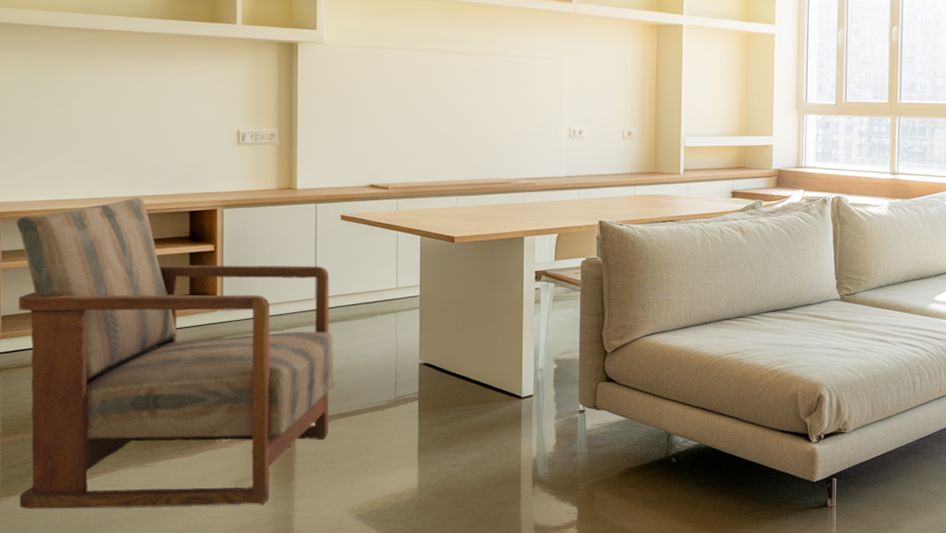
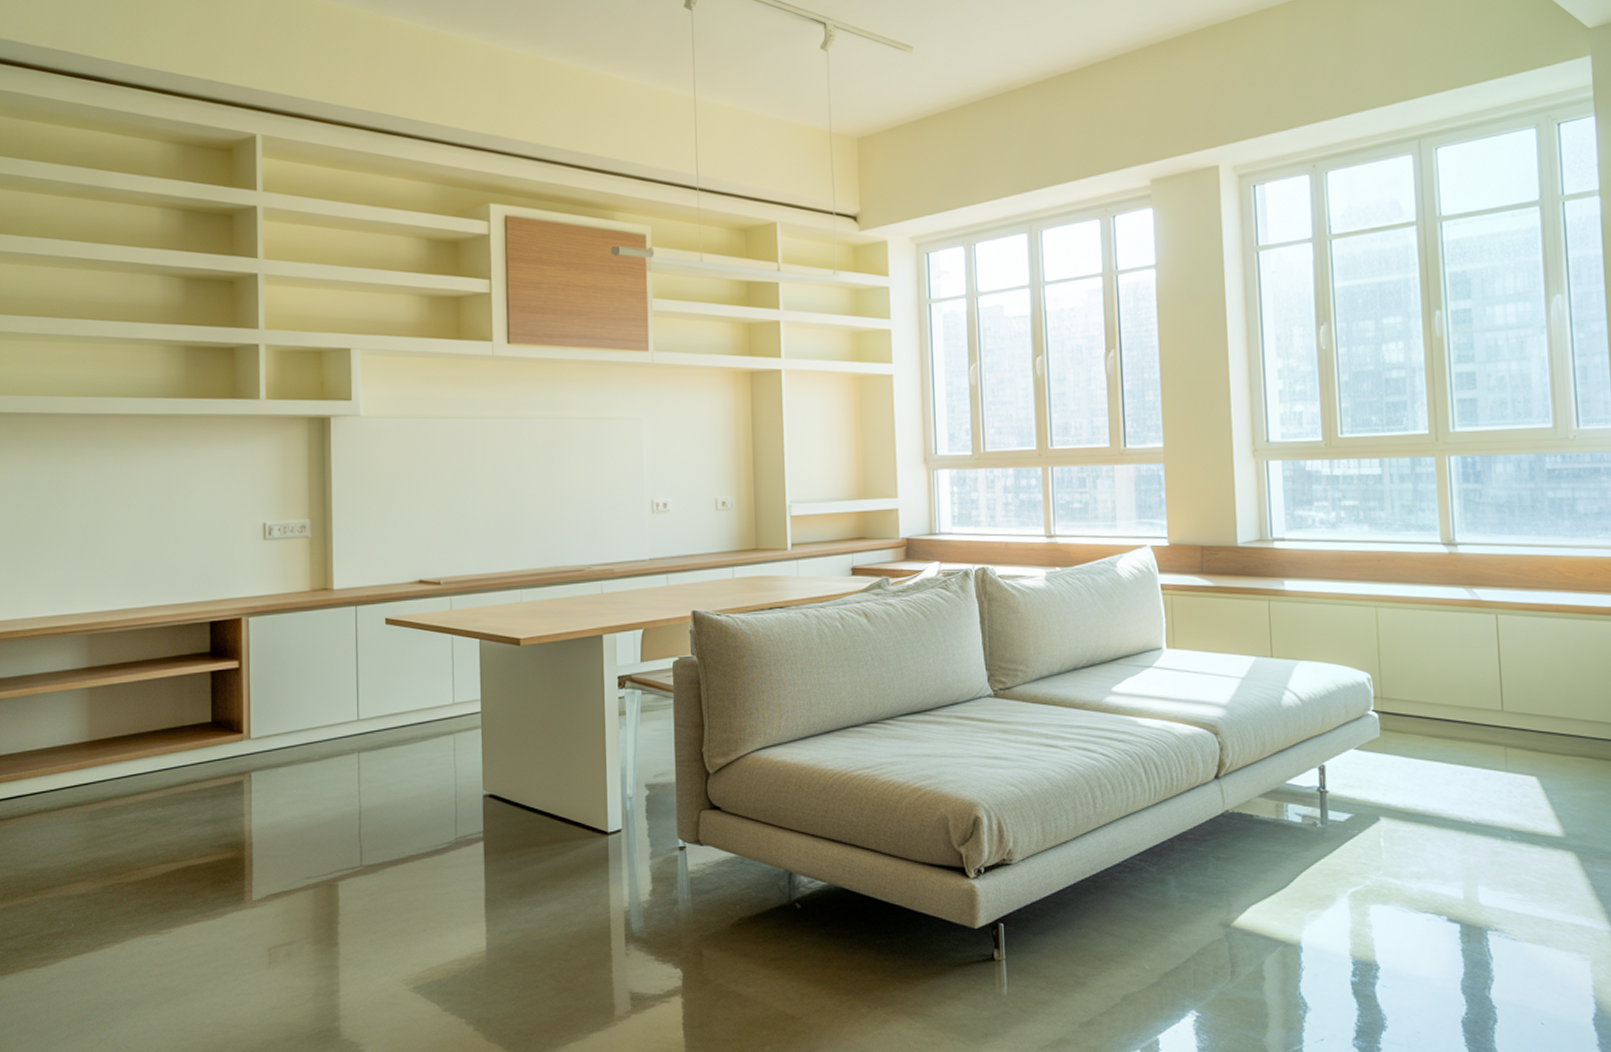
armchair: present [16,197,335,509] -> none [13,608,384,990]

